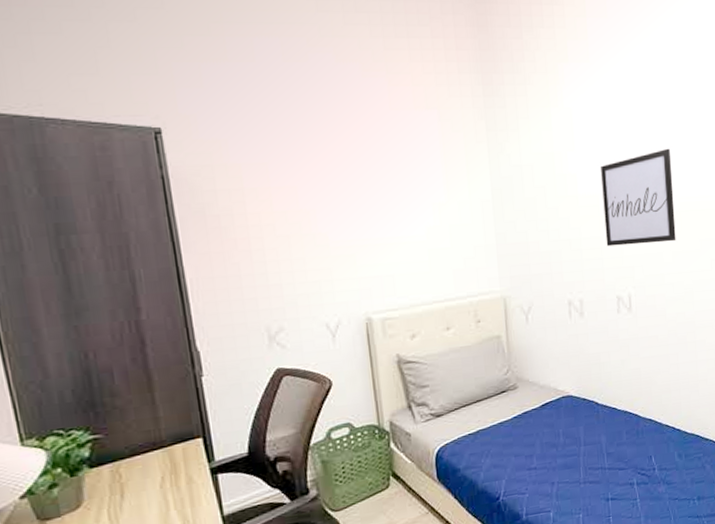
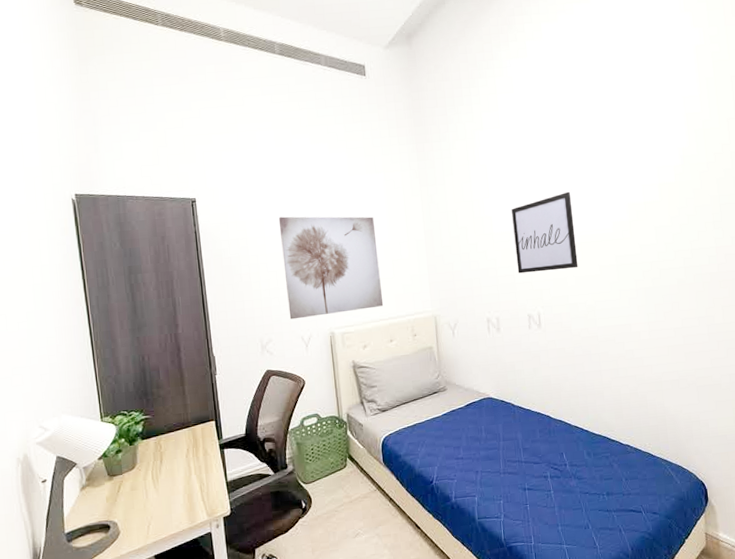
wall art: none [289,161,438,302] -> present [278,216,384,320]

